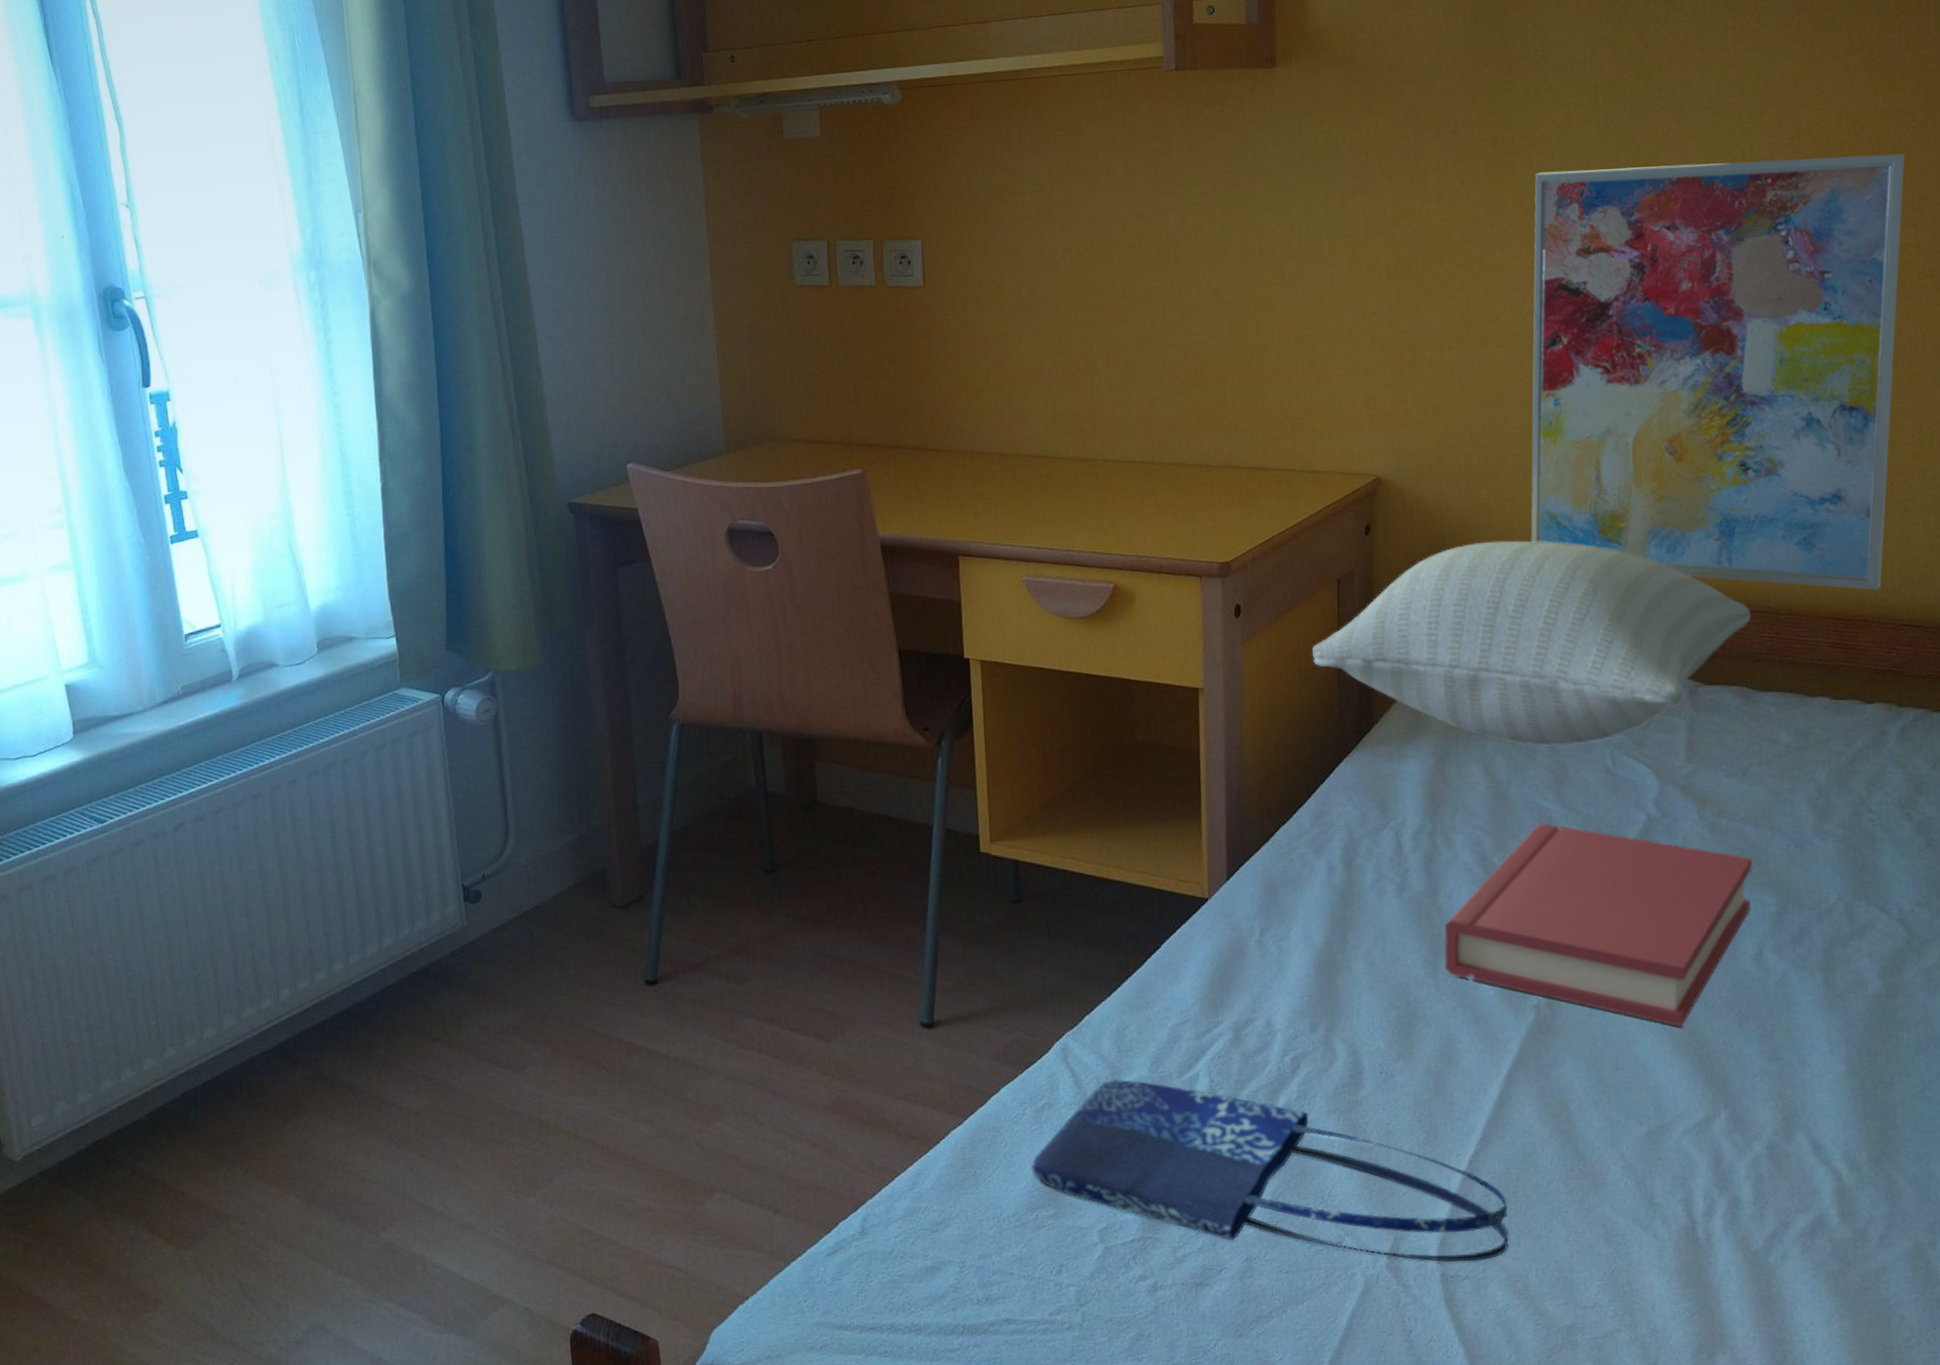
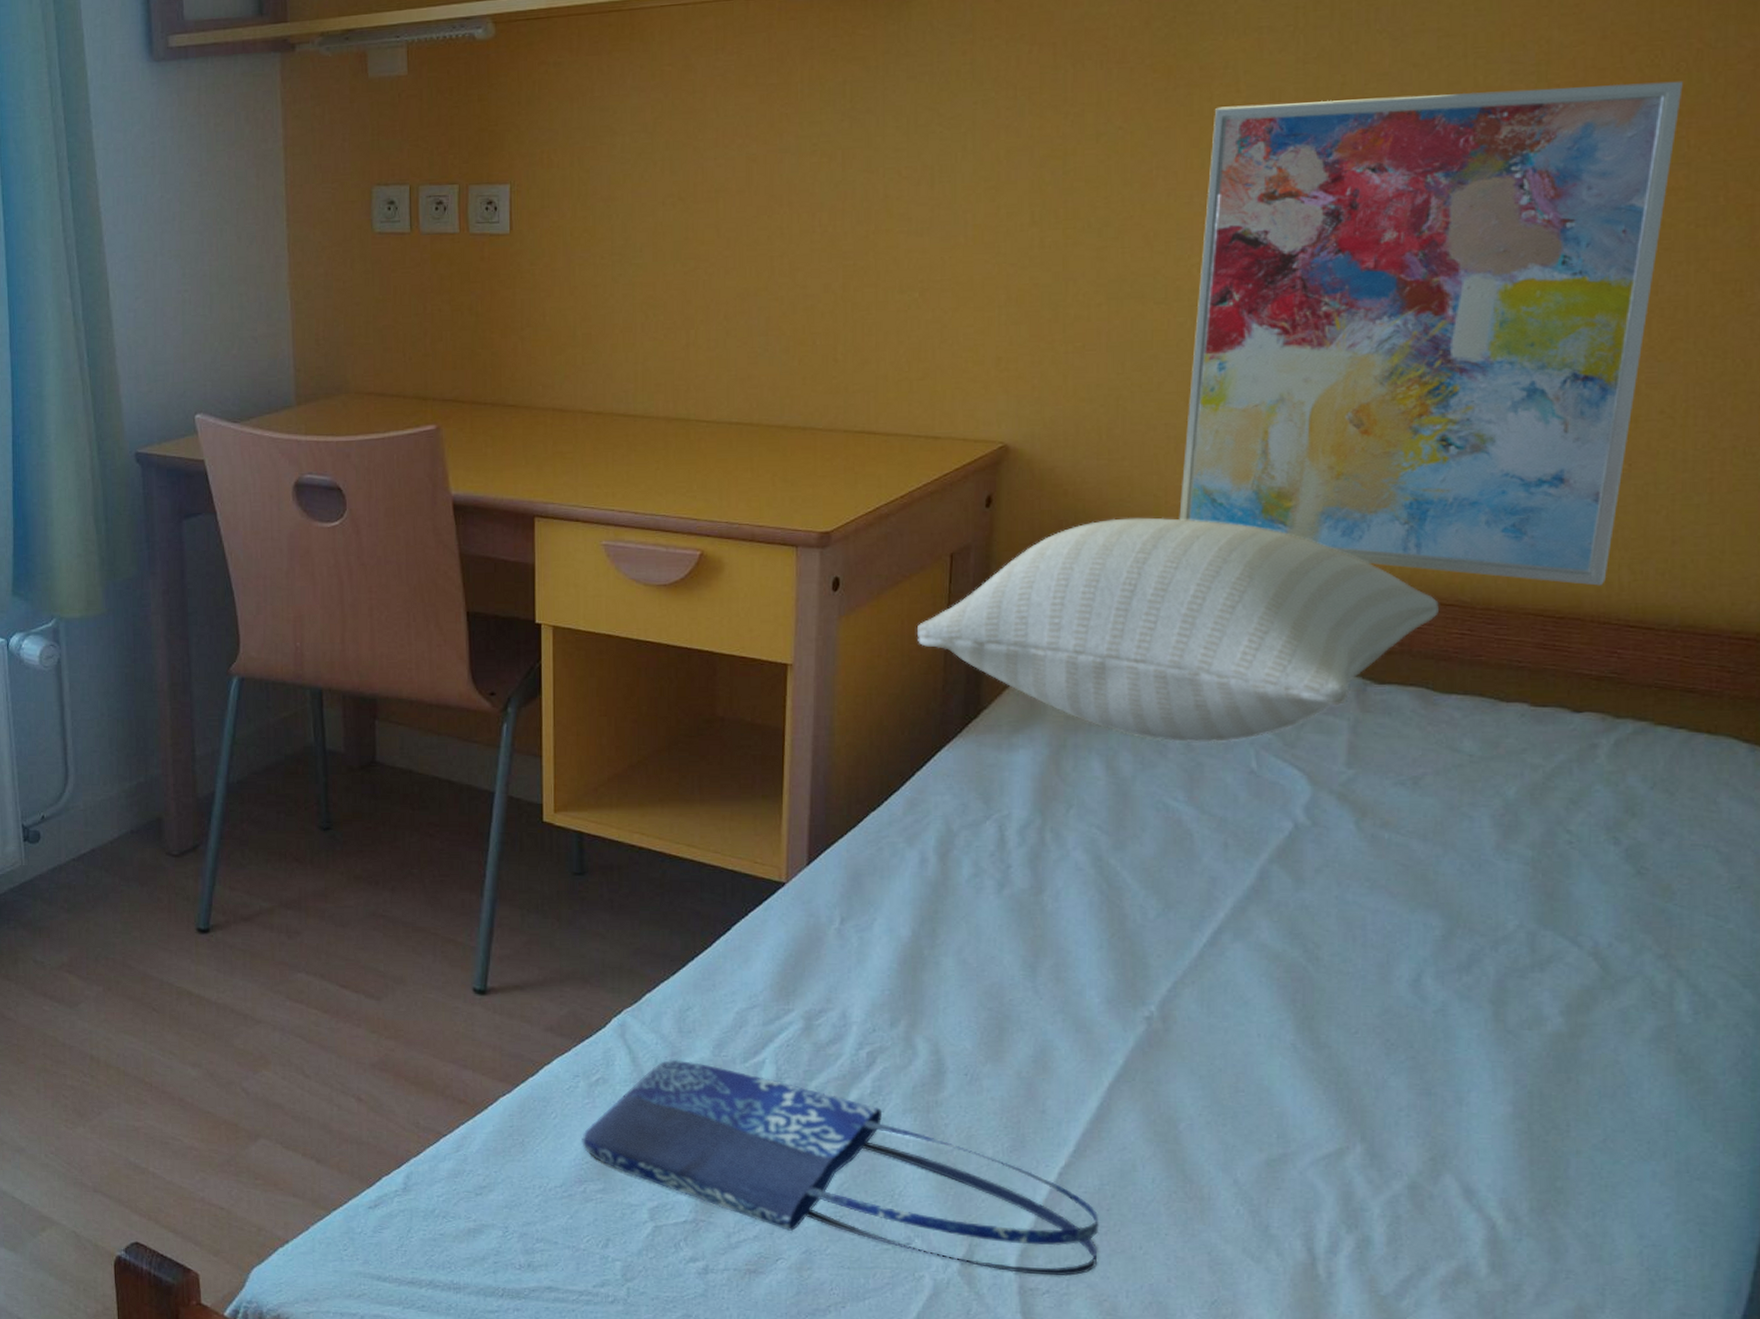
hardback book: present [1444,823,1753,1027] -> none [1046,824,1418,1052]

